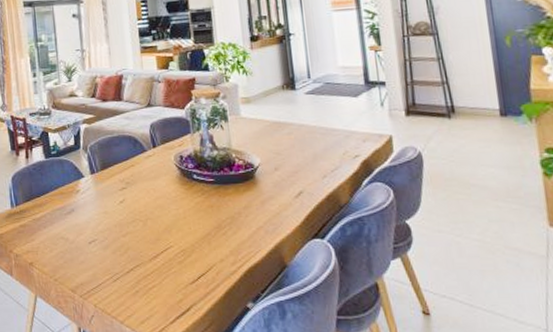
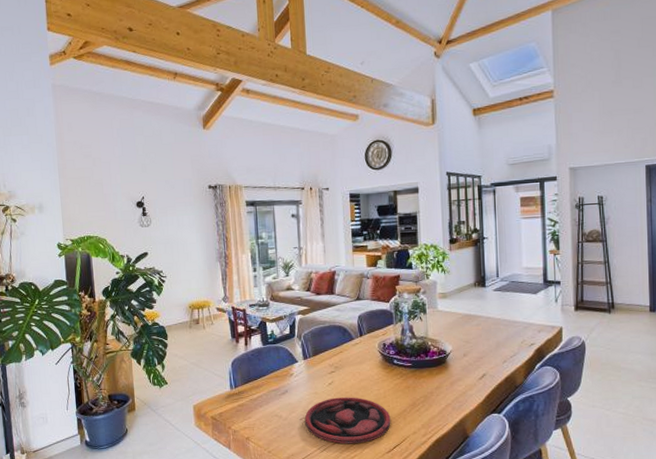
plate: none [94,217,194,273] -> present [305,397,391,444]

